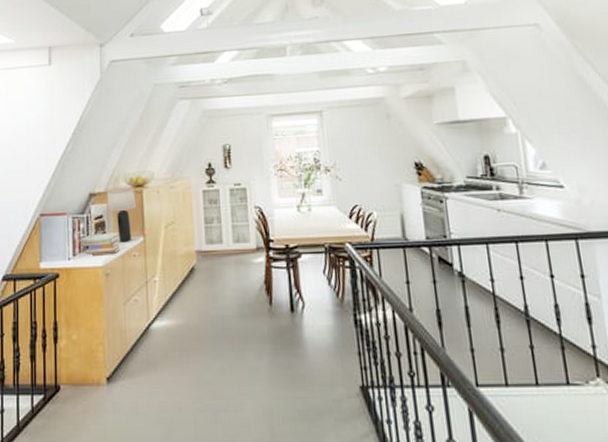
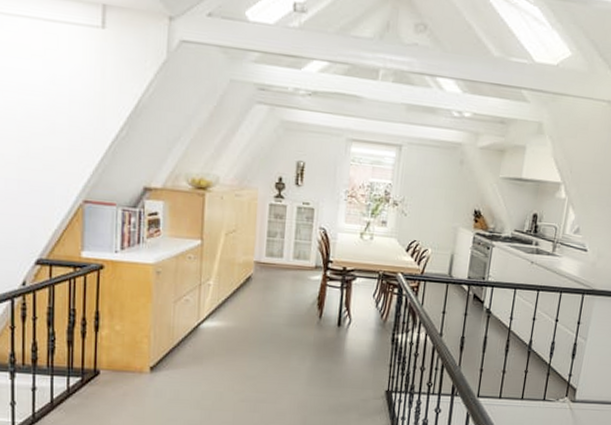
books: present [79,233,120,256] -> none [129,230,175,254]
table lamp: present [107,187,136,242] -> none [164,187,197,243]

